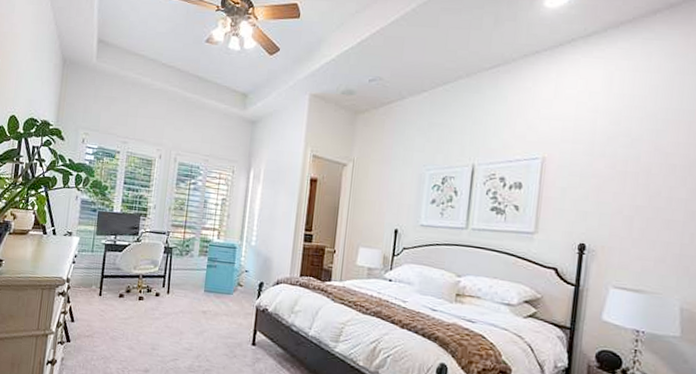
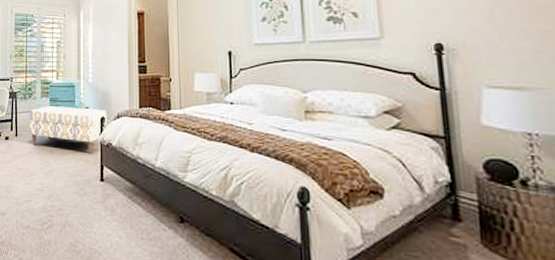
bench: none [182,265,266,317] -> present [29,106,107,153]

